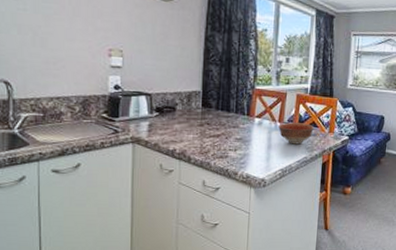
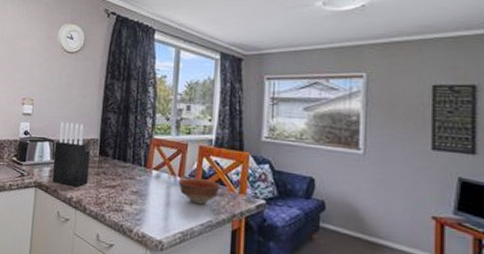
knife block: none [151,74,192,140] -> present [52,122,90,188]

